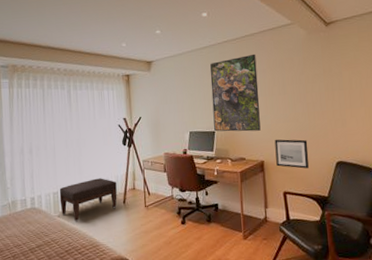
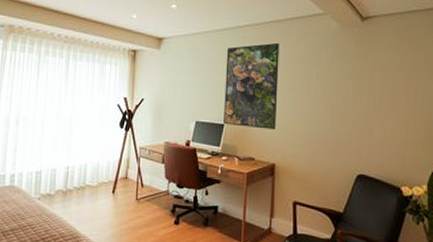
ottoman: present [59,178,117,223] -> none [42,161,107,209]
wall art: present [274,139,309,169] -> none [289,141,327,178]

